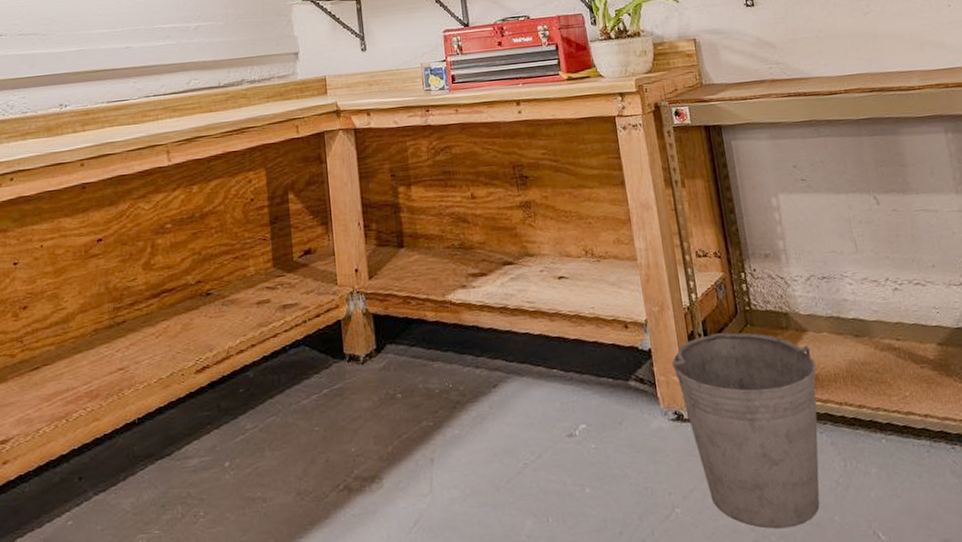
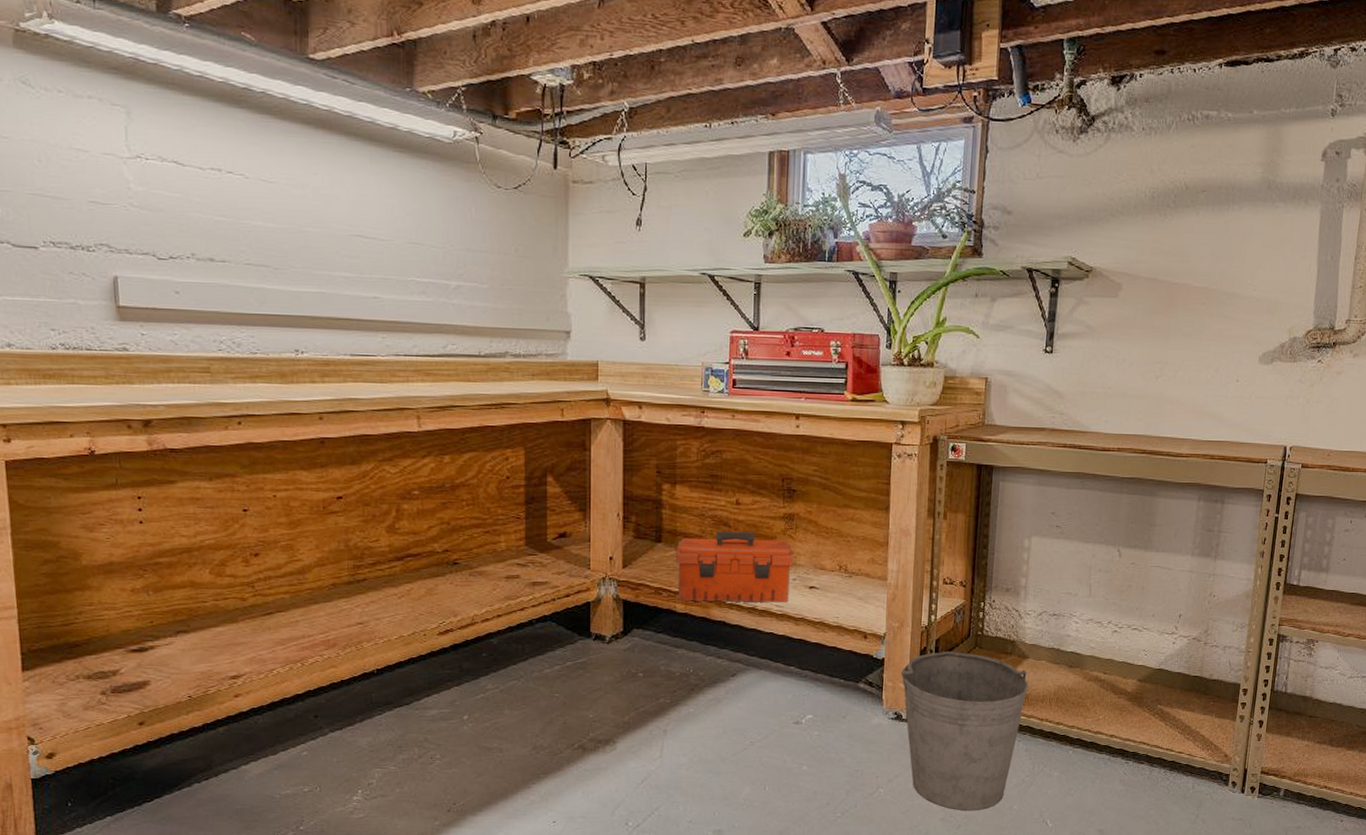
toolbox: none [419,226,540,309] -> present [676,530,794,603]

